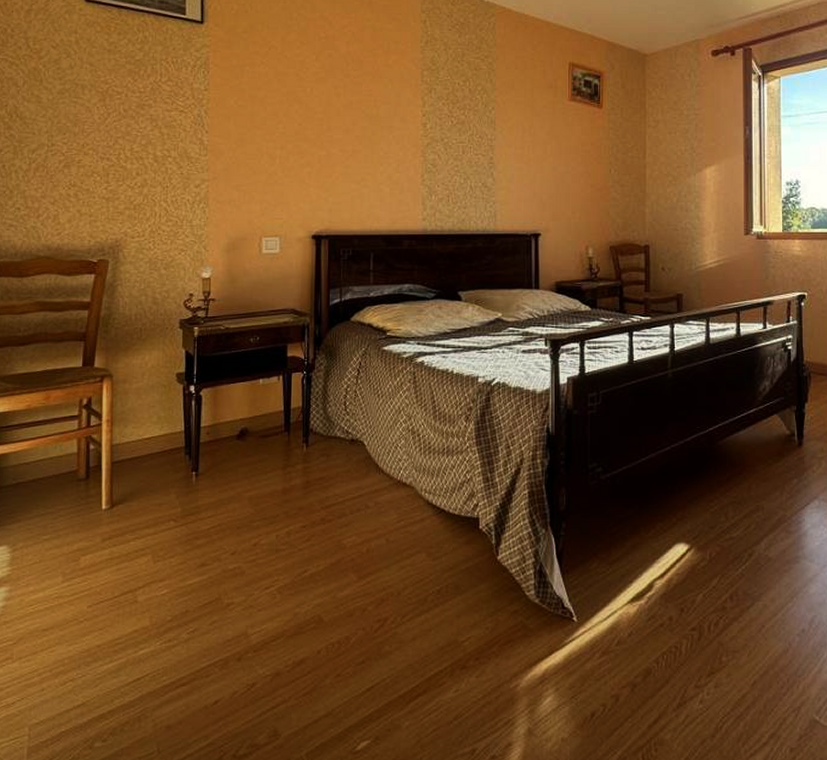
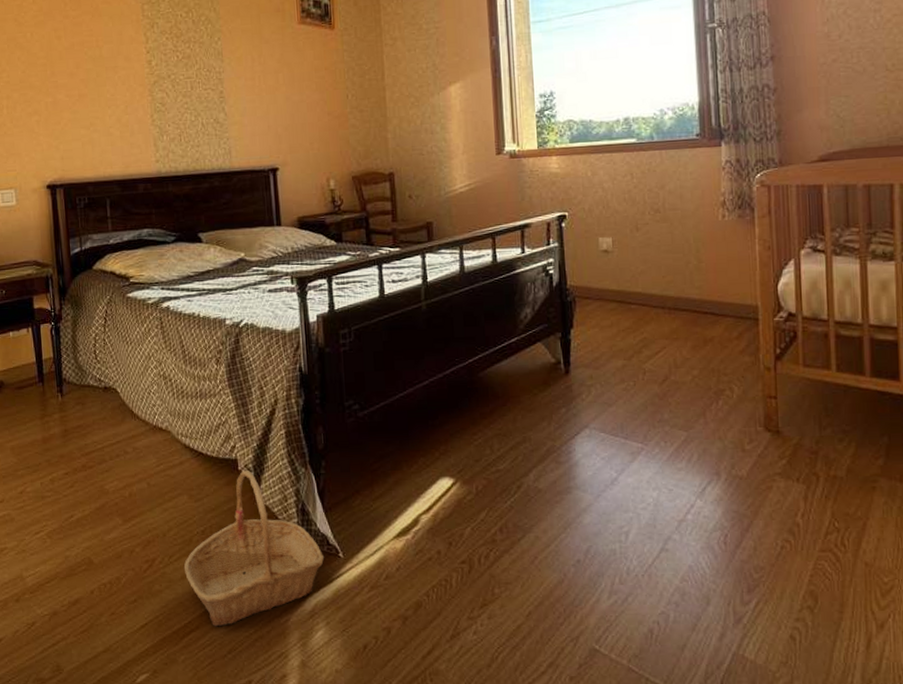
basket: none [416,528,559,691] -> present [183,469,325,627]

